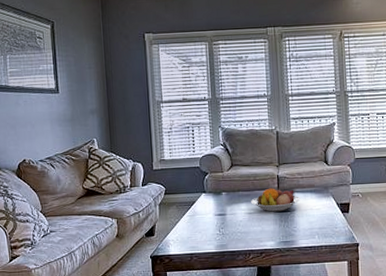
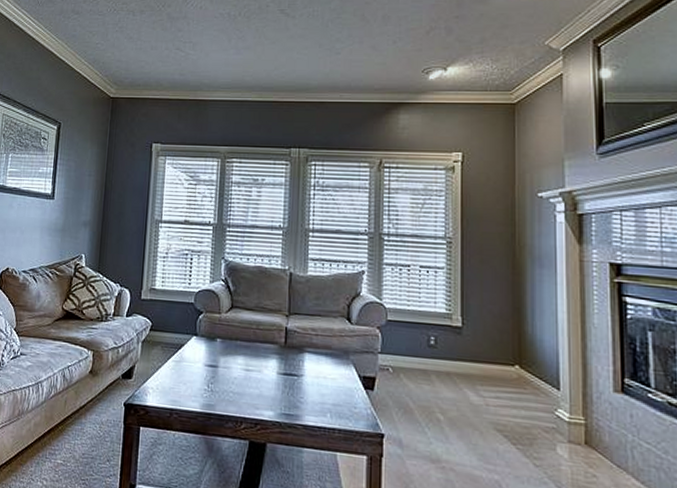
fruit bowl: present [251,187,300,212] -> none [250,342,312,374]

